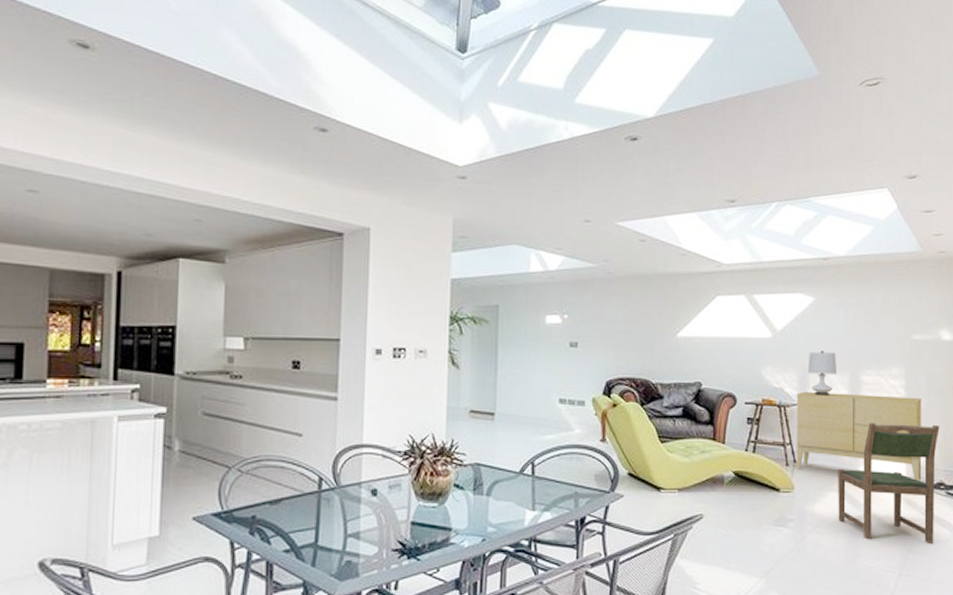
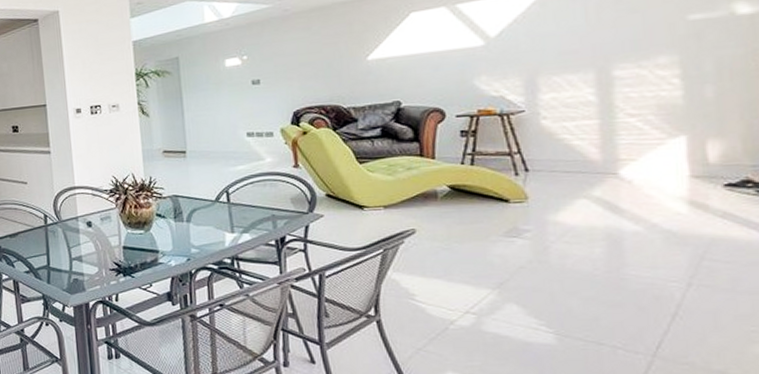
sideboard: present [796,391,922,481] -> none [522,85,716,180]
lamp: present [807,351,837,396] -> none [535,50,578,99]
dining chair: present [838,422,939,545] -> none [588,114,741,251]

